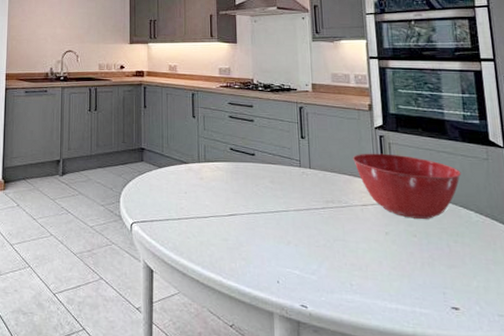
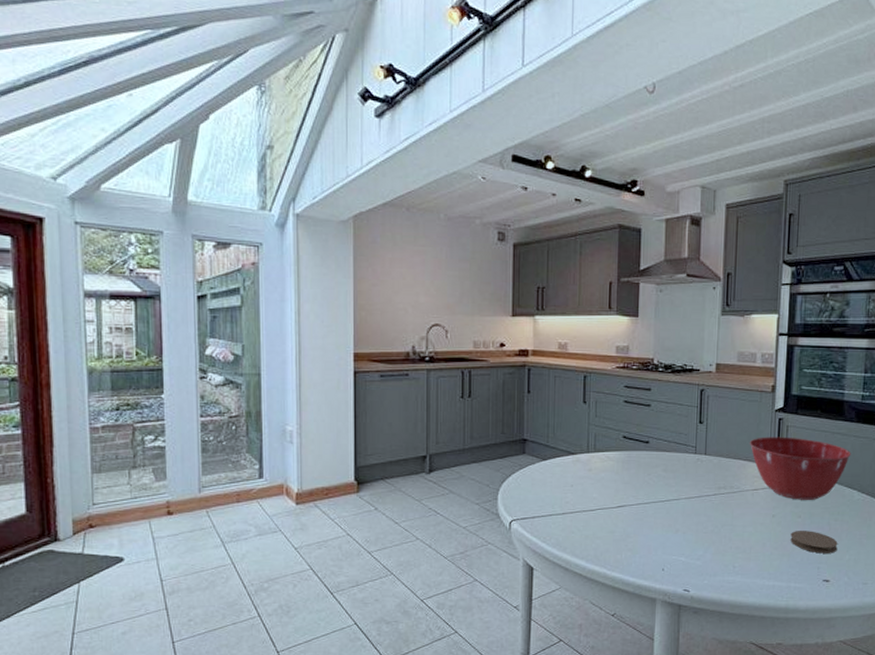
coaster: none [408,251,463,278] -> present [790,531,838,554]

